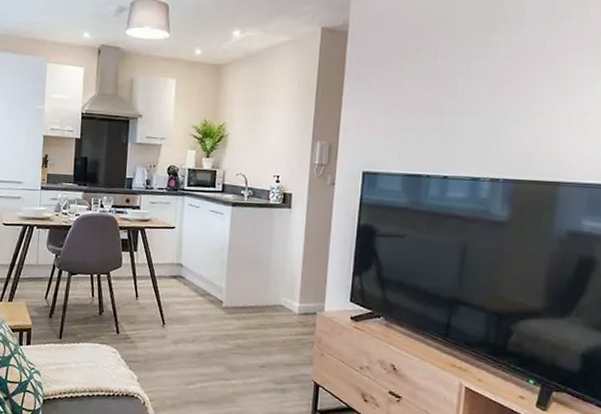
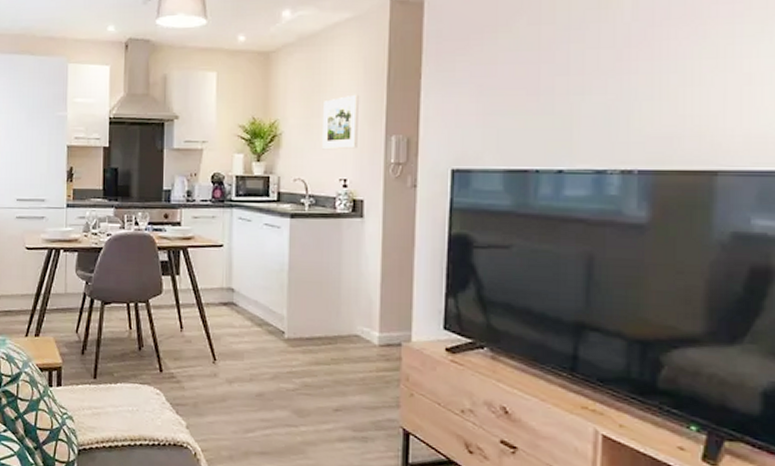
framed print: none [260,105,293,151] -> present [321,94,360,150]

